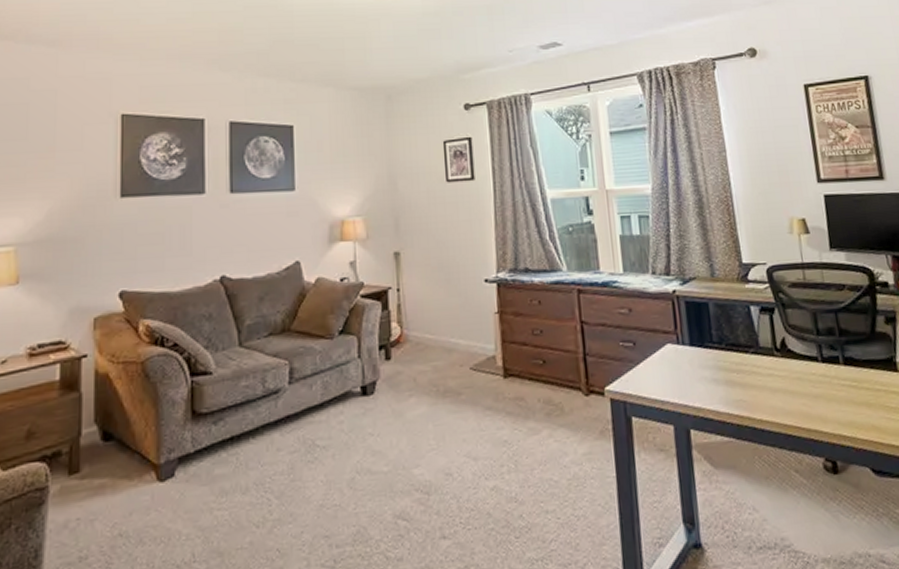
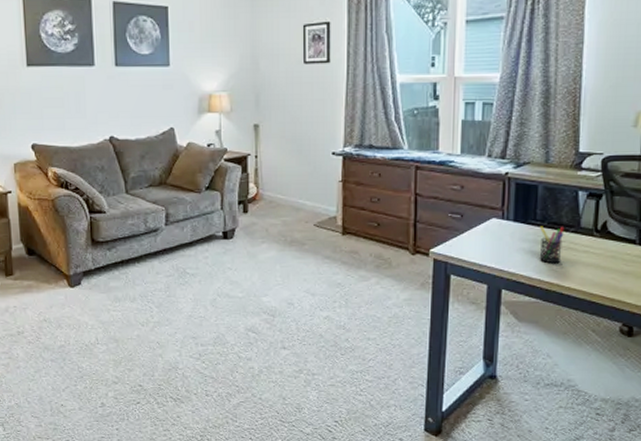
pen holder: none [718,347,748,393] -> present [540,226,565,264]

